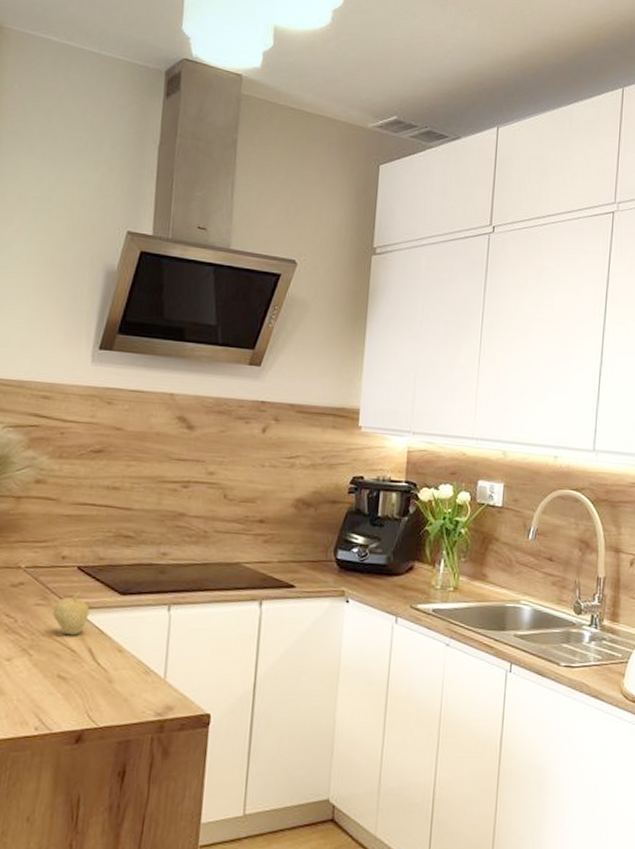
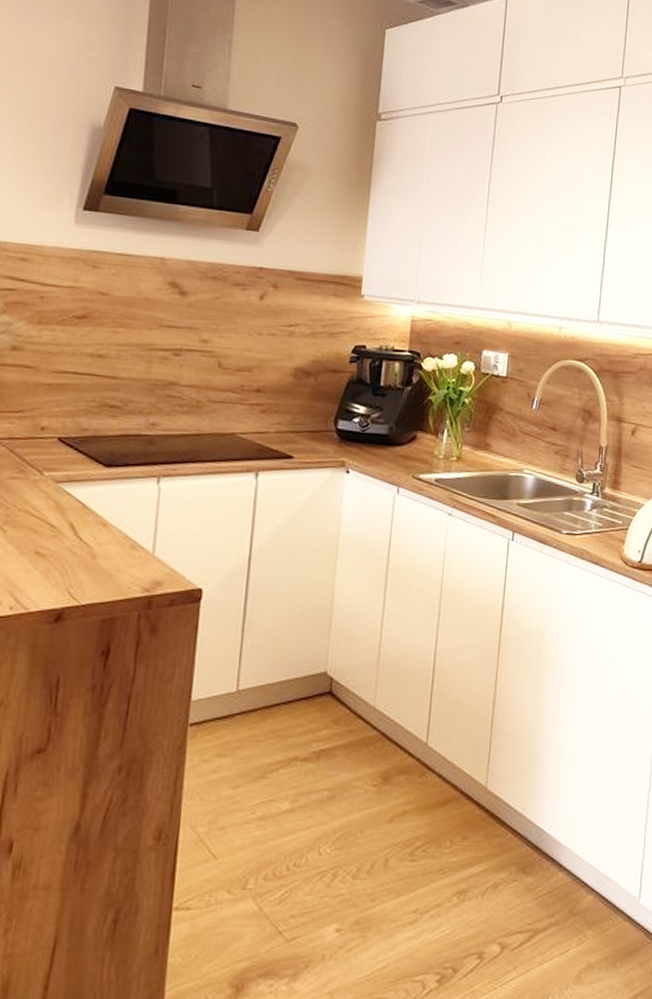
fruit: present [52,591,90,636] -> none [30,463,72,510]

